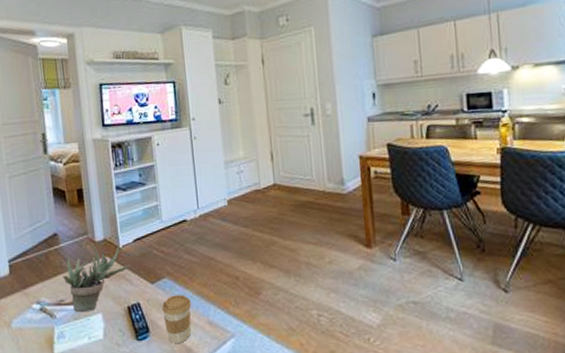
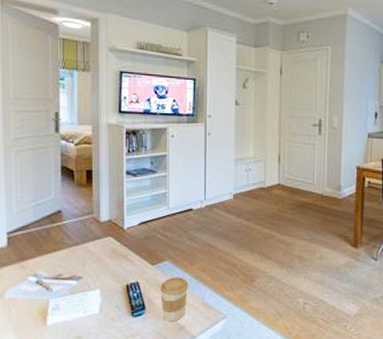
succulent plant: present [63,242,130,313] -> none [63,222,133,288]

